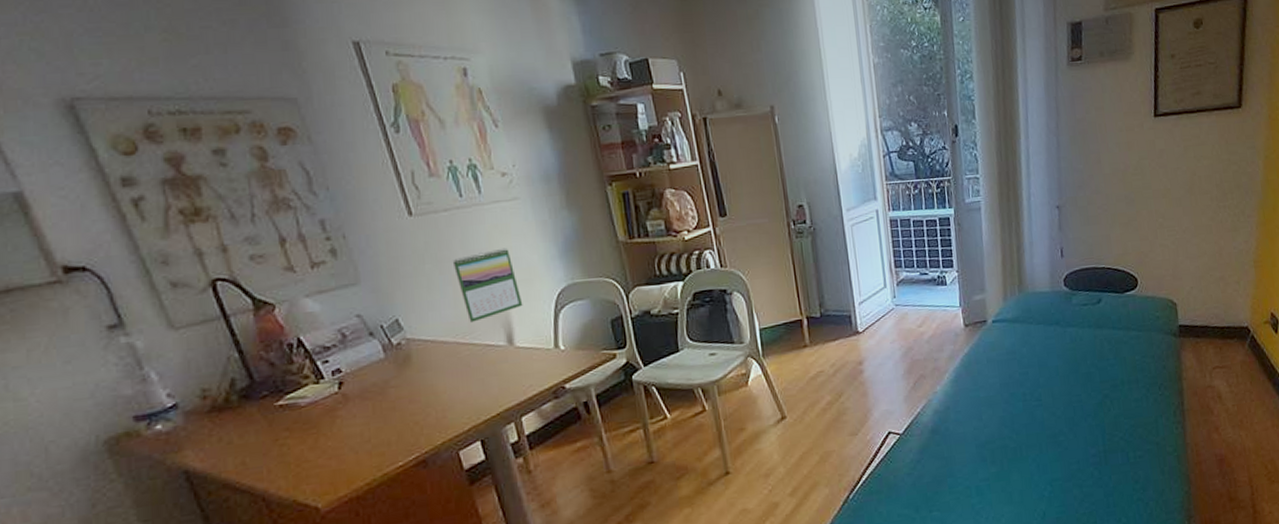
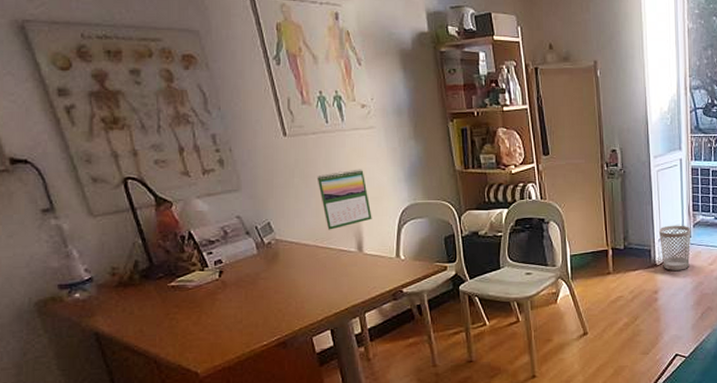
wastebasket: none [859,284,896,337] -> present [659,225,691,271]

